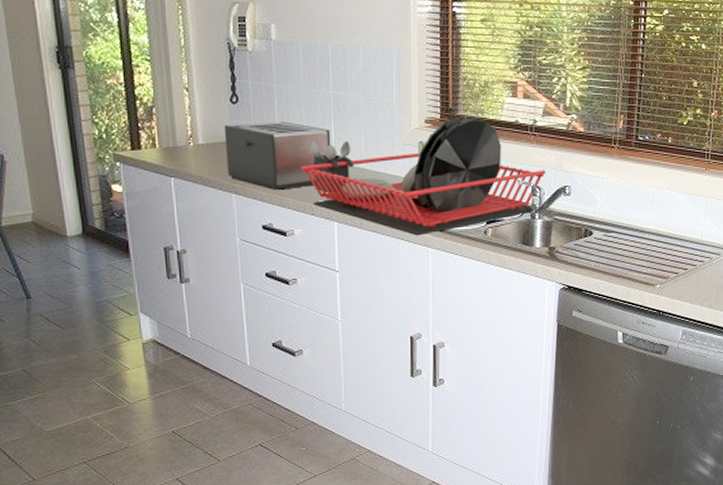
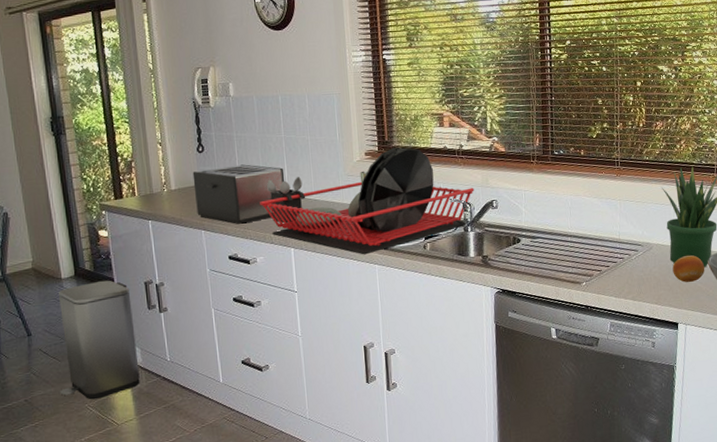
pedal bin: none [62,242,156,373] -> present [57,280,140,399]

